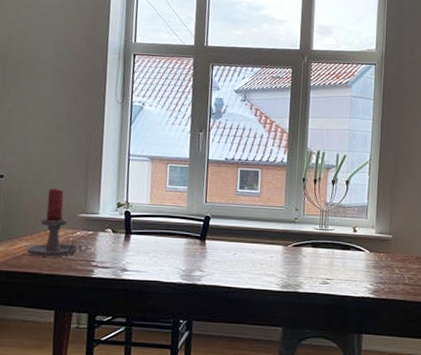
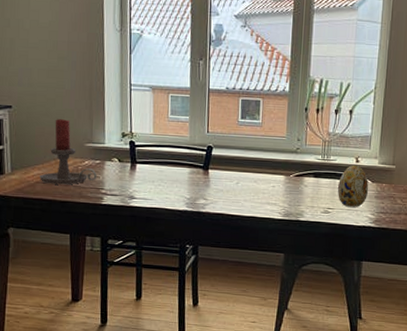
decorative egg: none [335,234,367,278] -> present [337,164,369,207]

